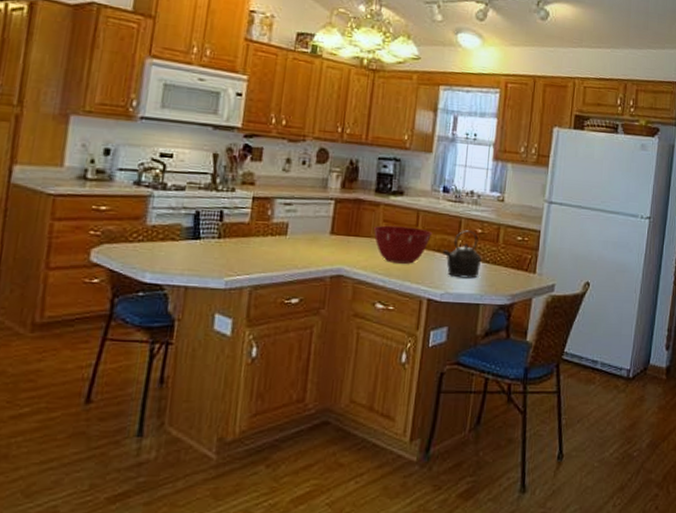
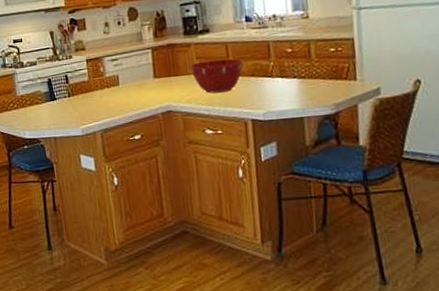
kettle: present [443,230,482,279] -> none [257,51,298,97]

